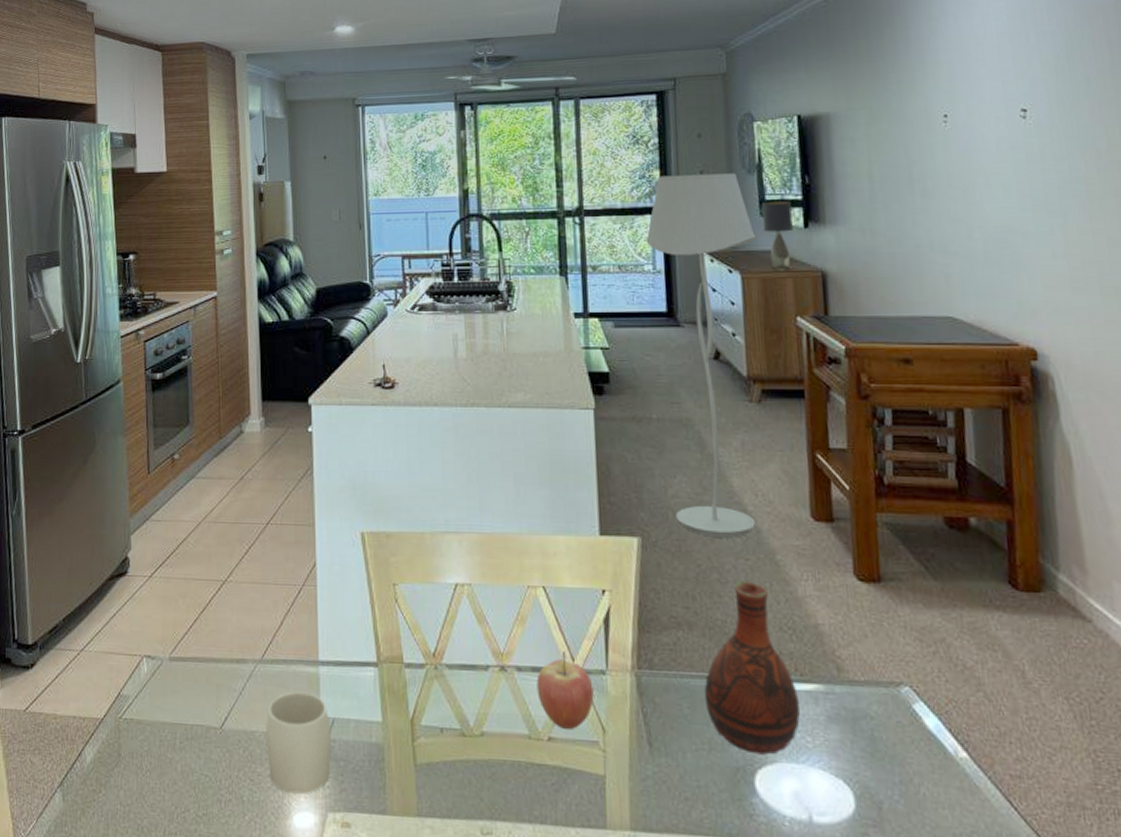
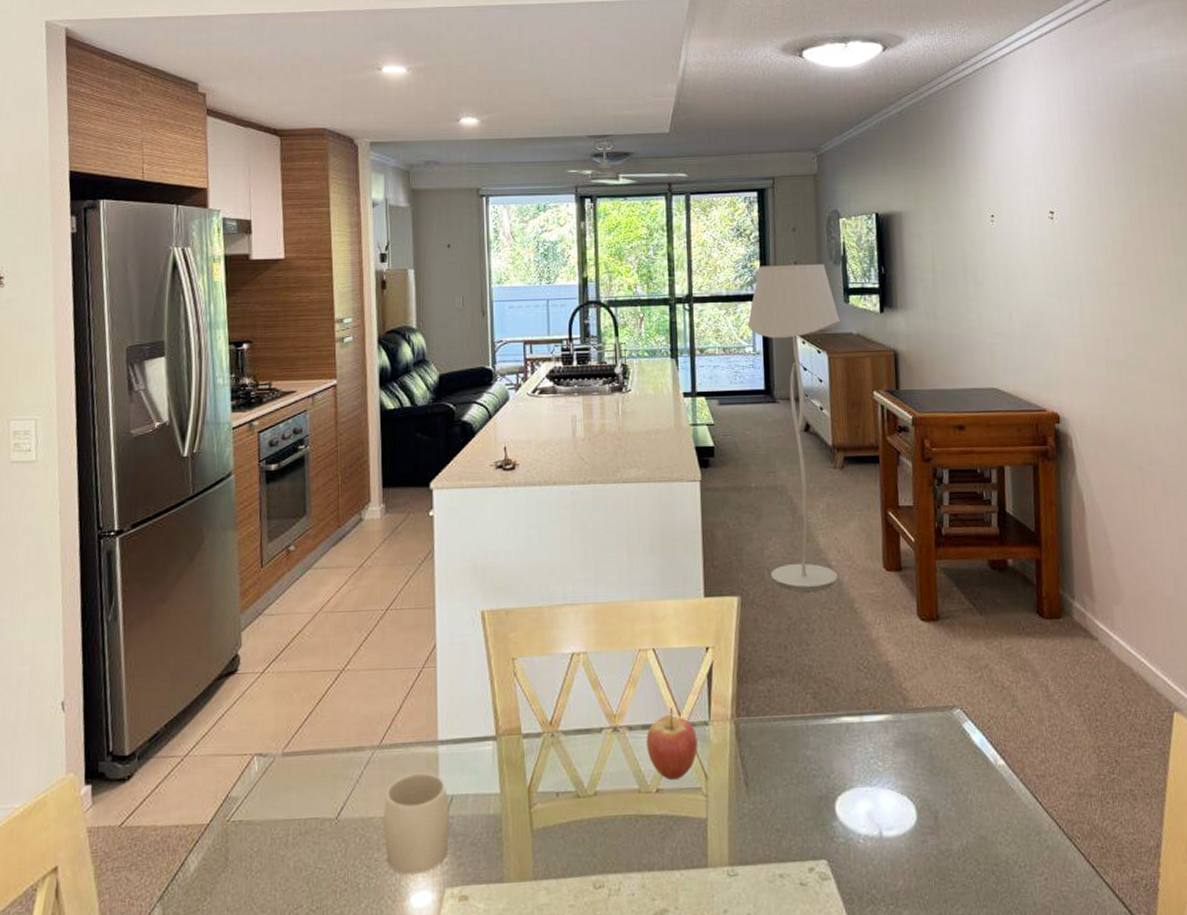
vase: present [704,580,800,755] -> none [793,628,873,783]
table lamp: present [762,201,793,271] -> none [846,289,871,351]

